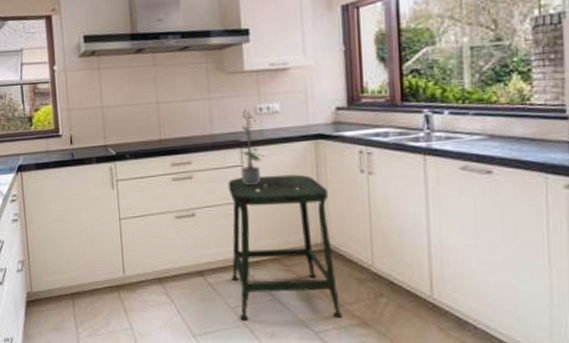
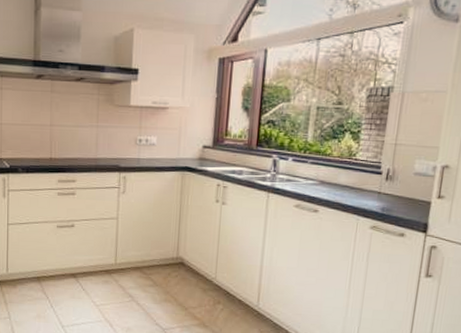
stool: present [228,174,343,320] -> none [99,197,188,318]
potted plant: present [241,109,264,186] -> none [117,139,139,205]

